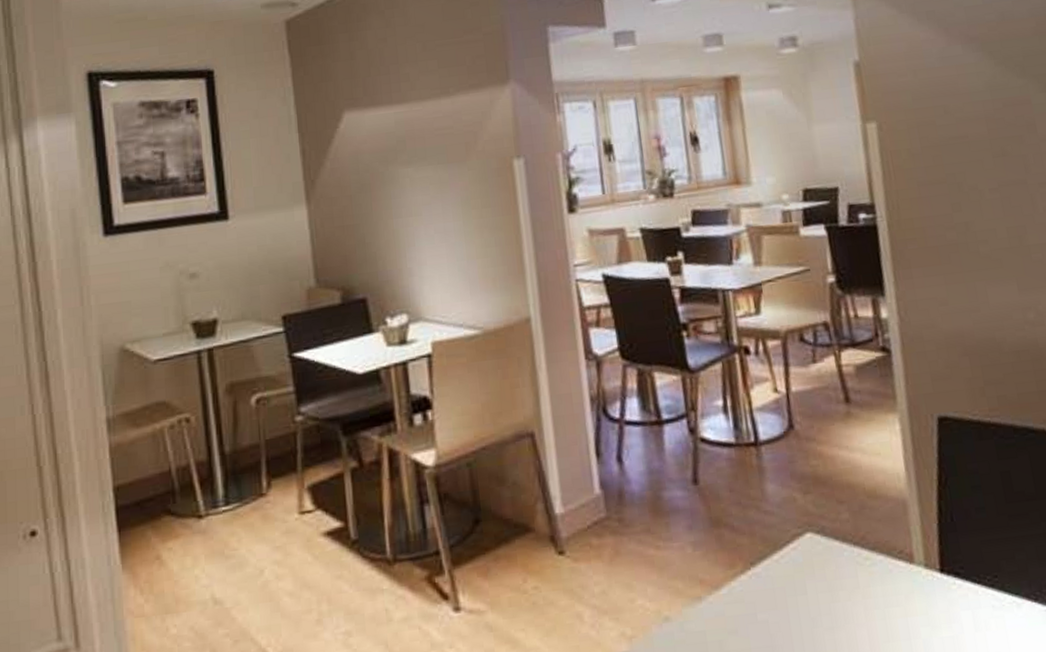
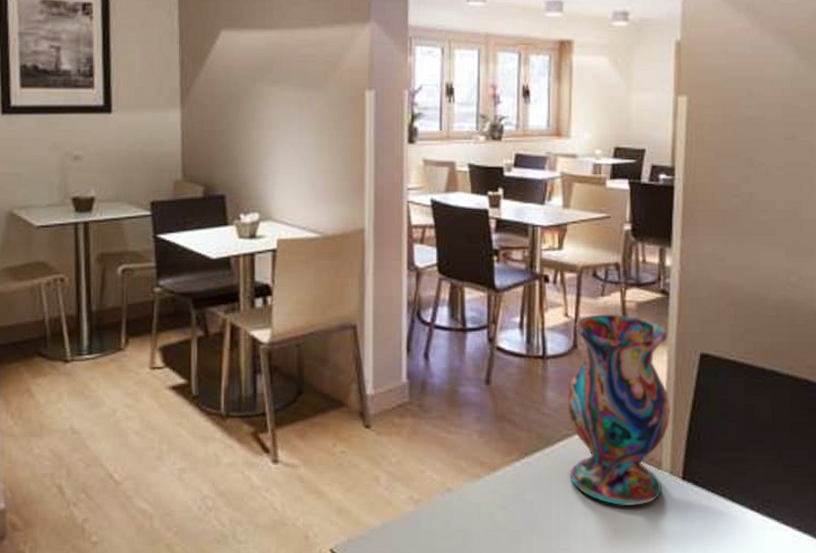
vase: none [787,382,919,613] -> present [567,315,671,505]

